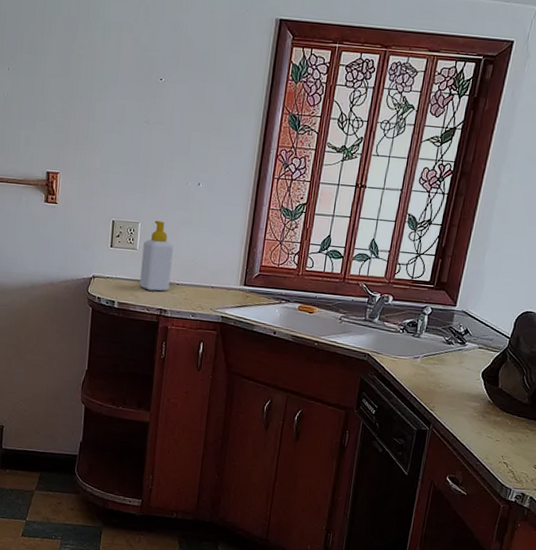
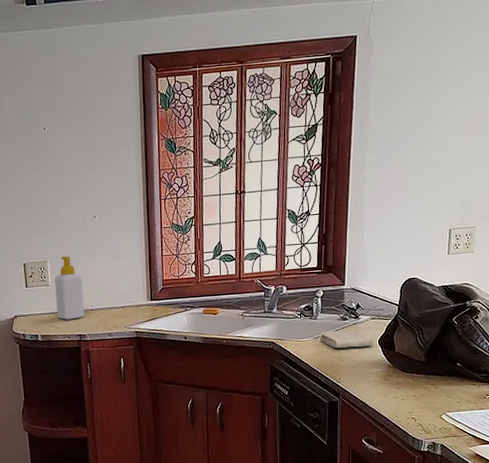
washcloth: none [419,352,476,377] -> present [319,329,373,349]

